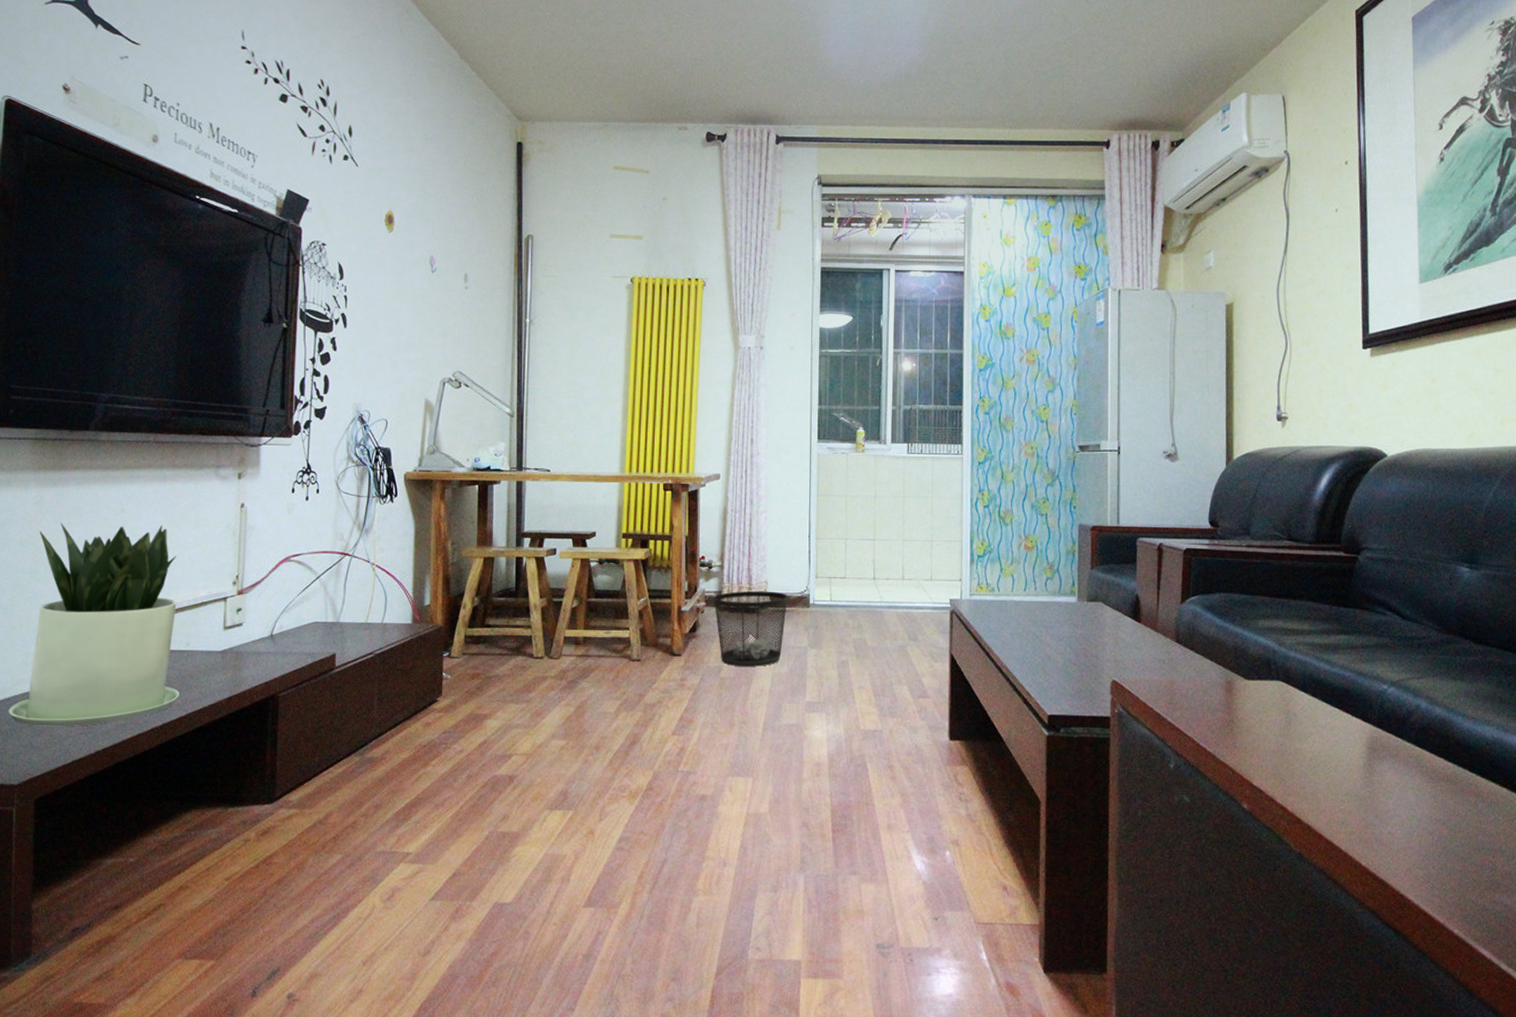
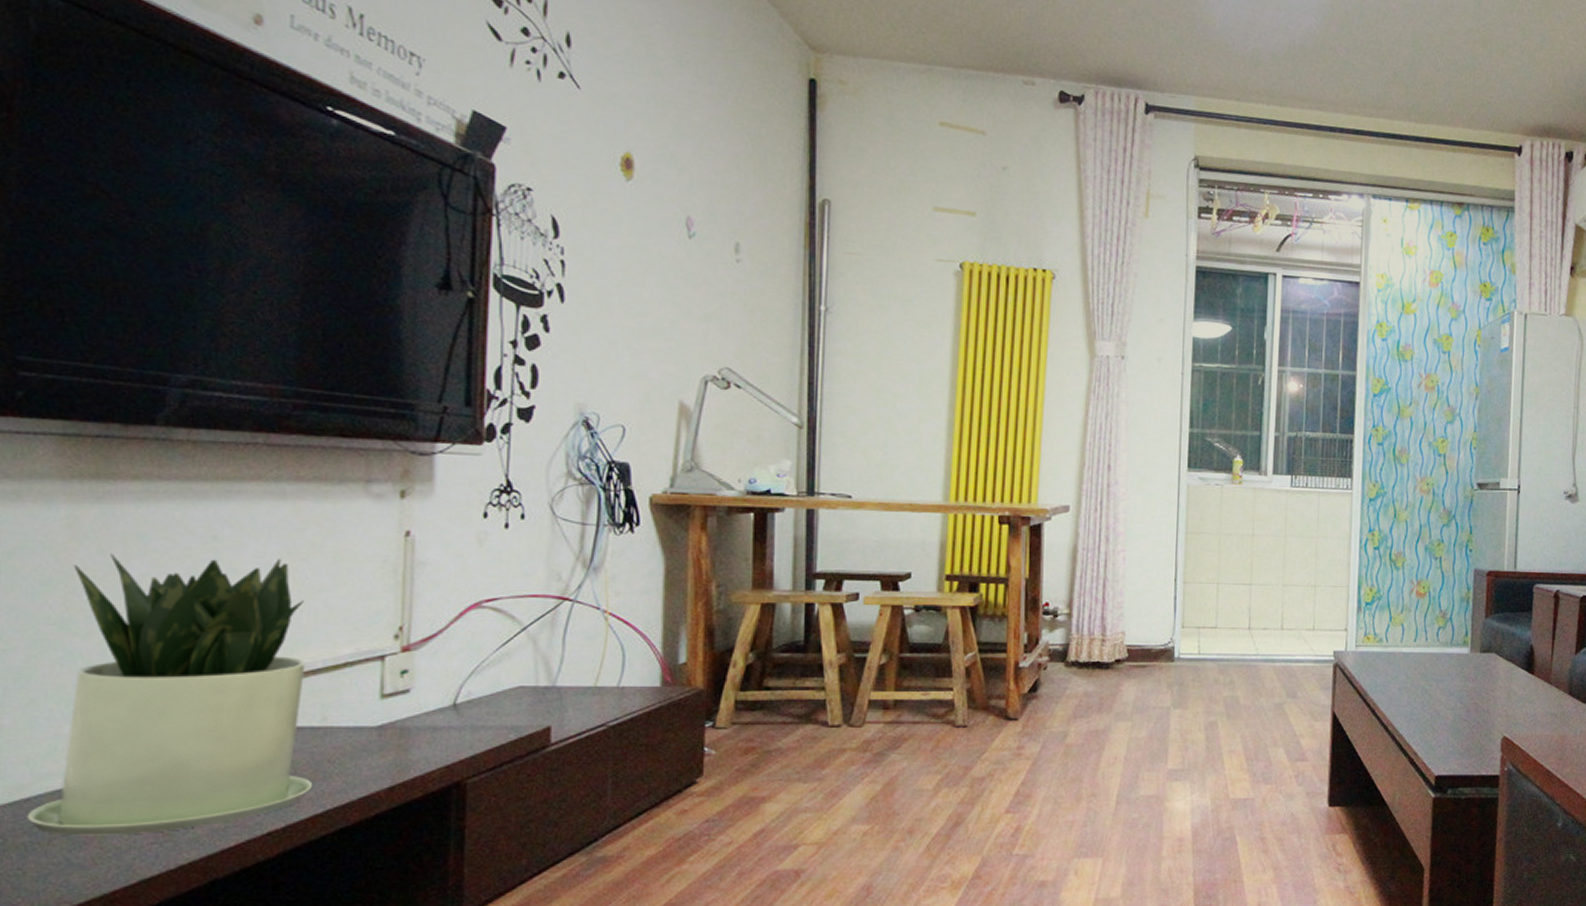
waste bin: present [713,590,788,667] -> none [1058,643,1148,731]

